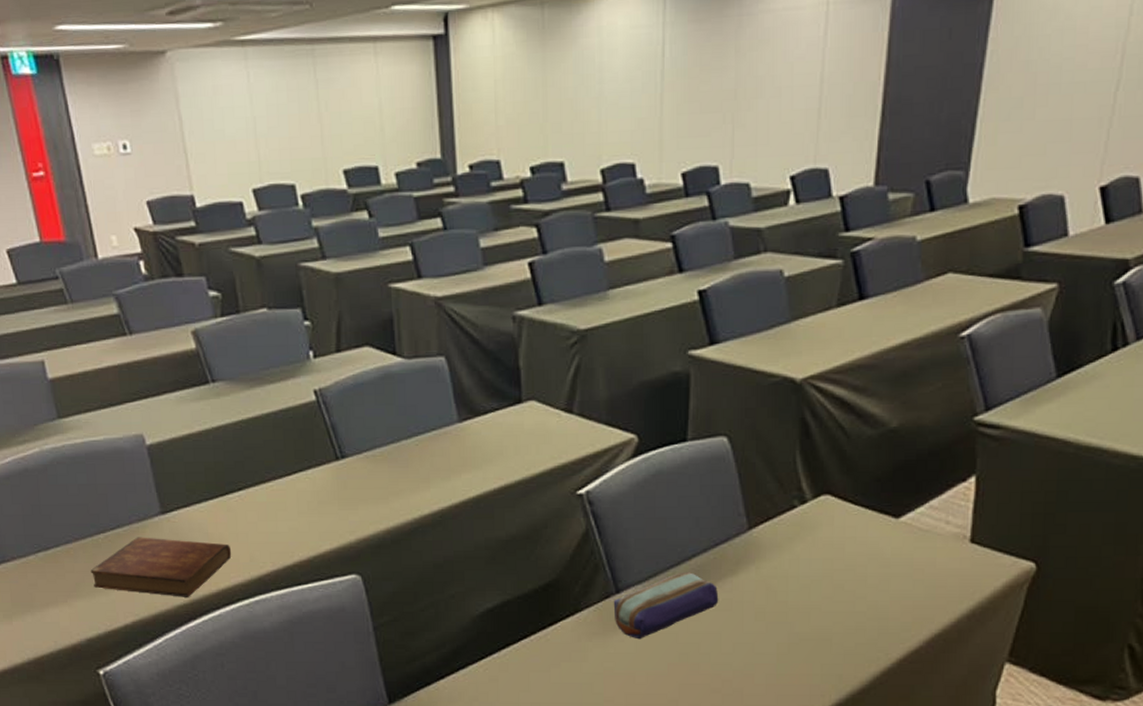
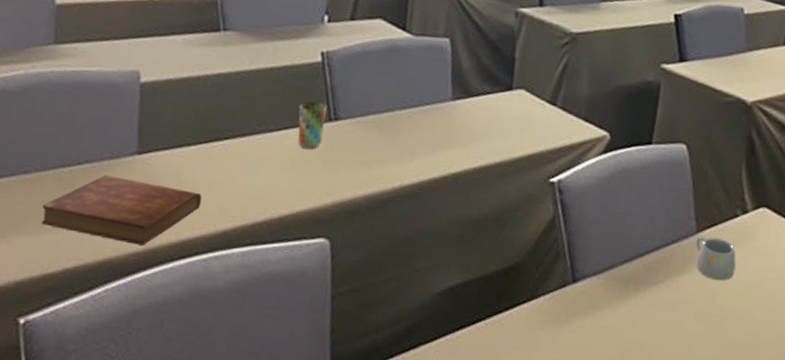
cup: none [304,442,333,490] -> present [298,101,327,150]
pencil case: present [613,572,719,640] -> none [567,268,665,332]
mug: none [748,532,797,577] -> present [695,235,736,281]

